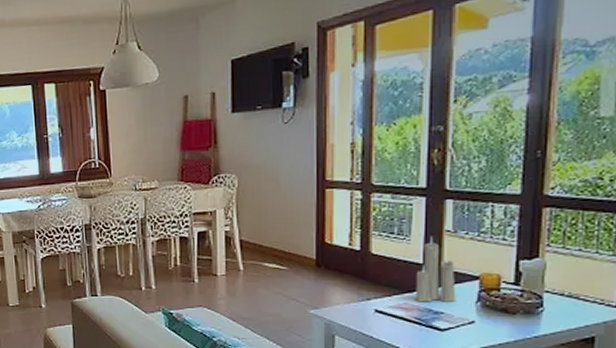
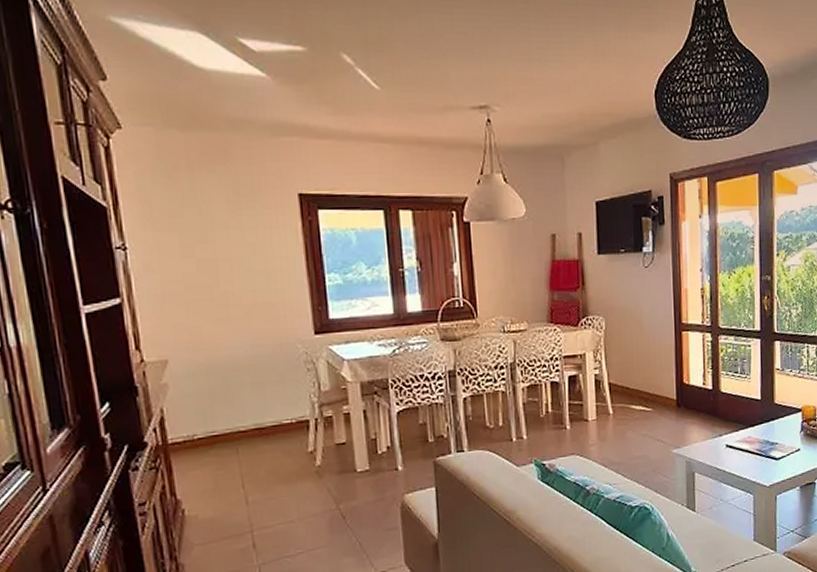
candle: present [415,236,456,302] -> none [756,374,786,435]

